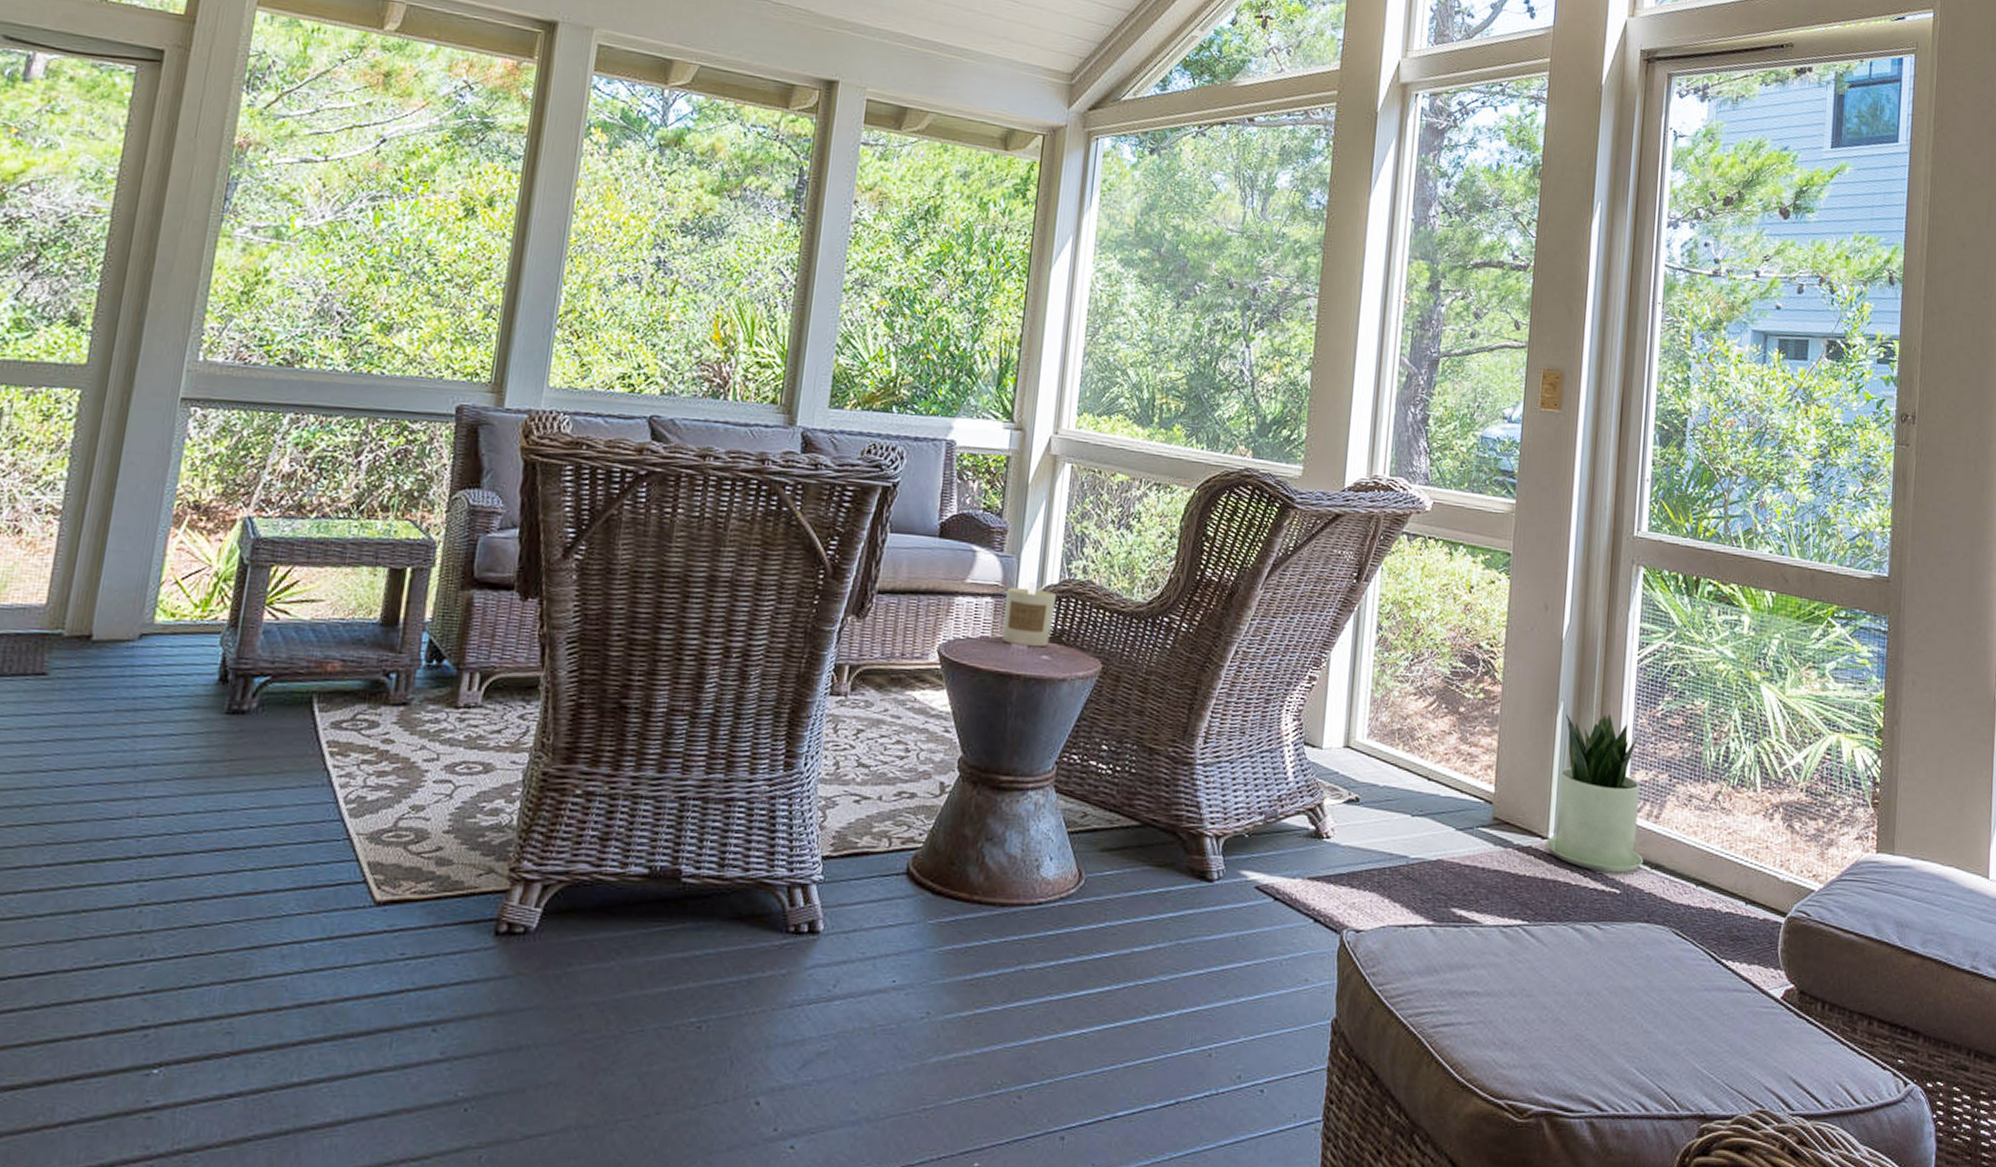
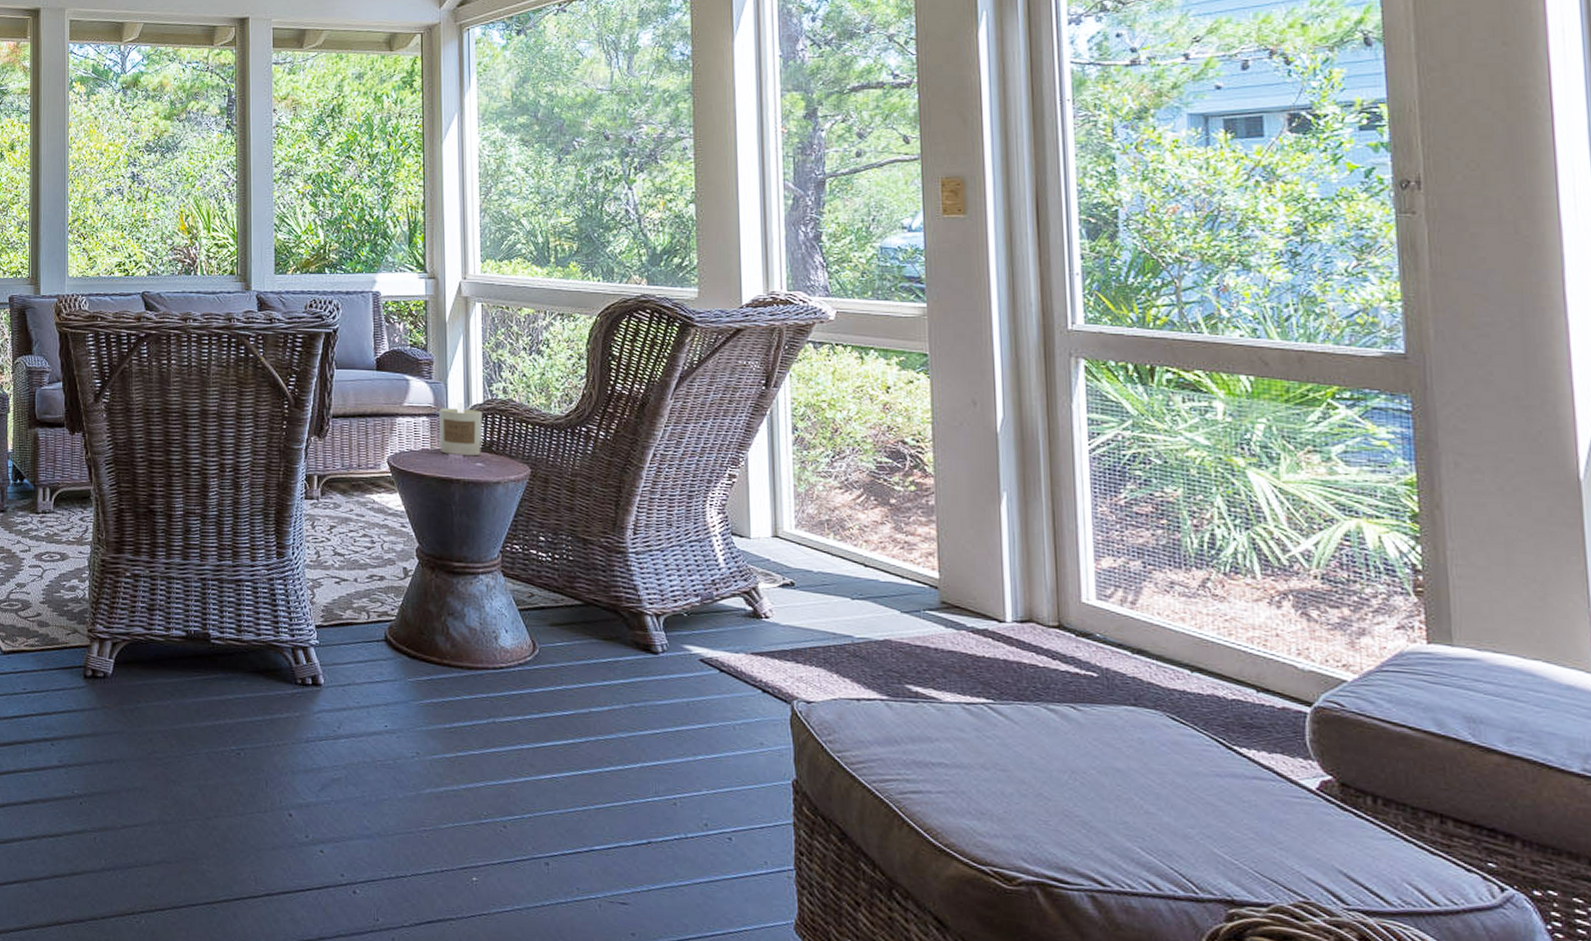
planter: present [1546,714,1644,873] -> none [1004,503,1123,657]

